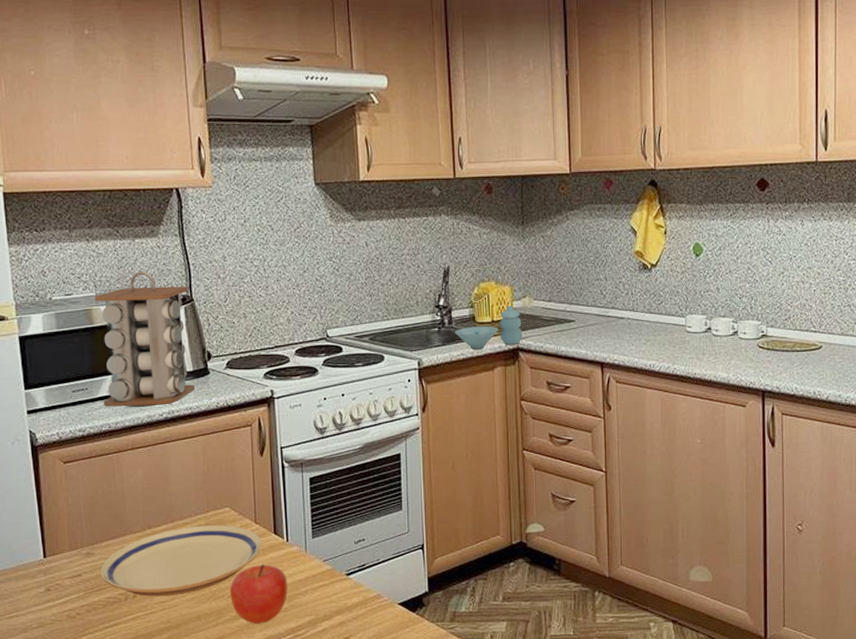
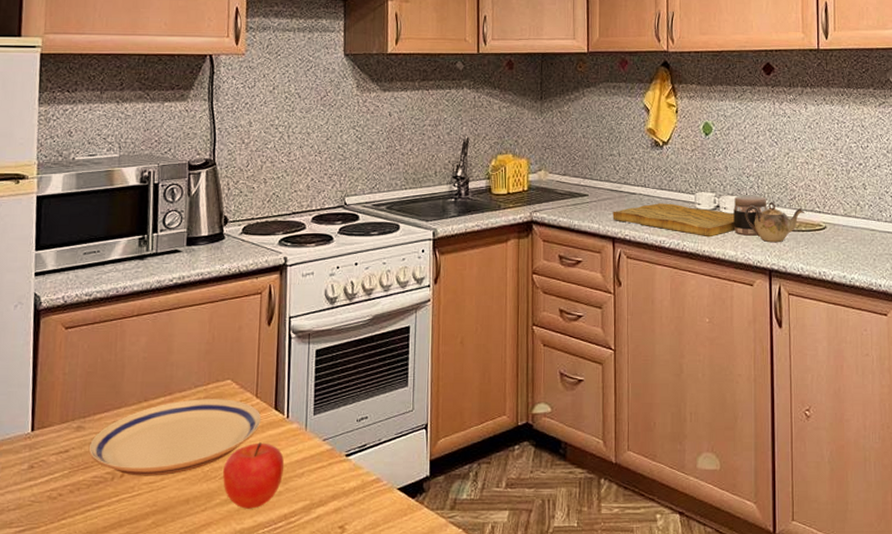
spice rack: present [94,271,196,408] -> none [114,134,211,272]
soap dispenser: present [455,305,522,351] -> none [471,178,537,222]
cutting board: none [600,327,728,360] -> present [612,203,736,238]
jar: none [725,316,761,357] -> present [733,195,767,236]
teapot: none [737,323,799,364] -> present [745,202,805,243]

